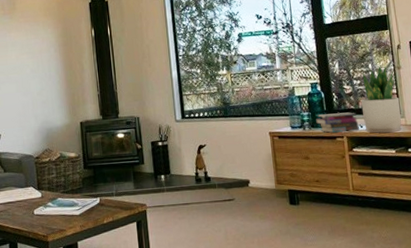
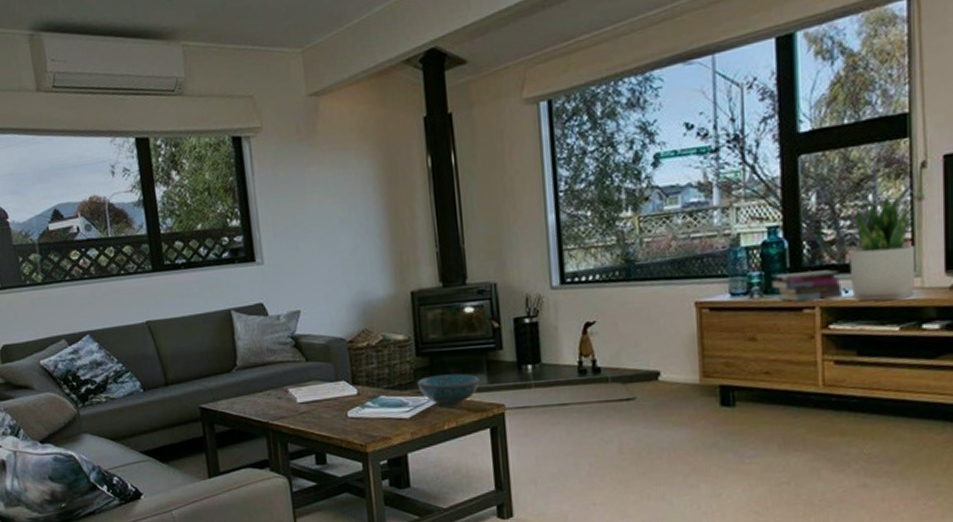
decorative bowl: none [84,181,129,207] -> present [417,373,481,408]

